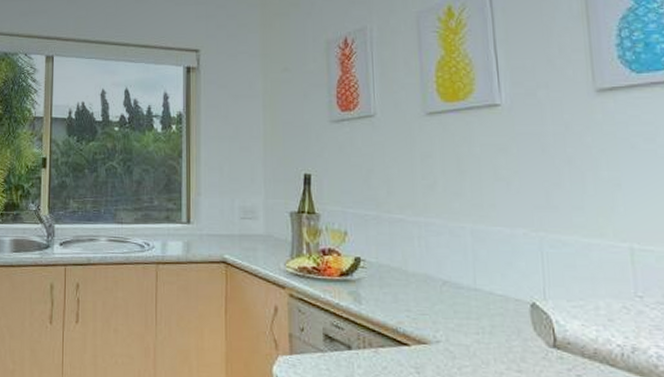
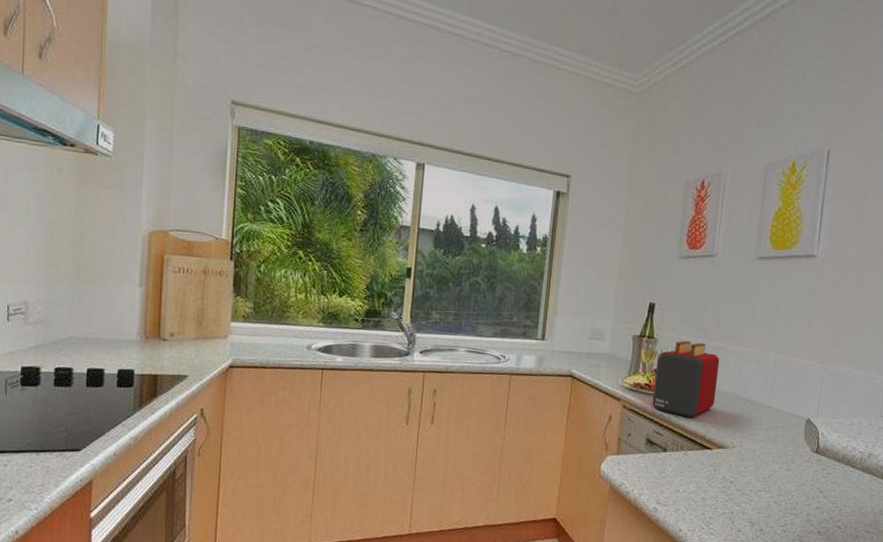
toaster: none [322,214,403,306] -> present [652,340,720,418]

